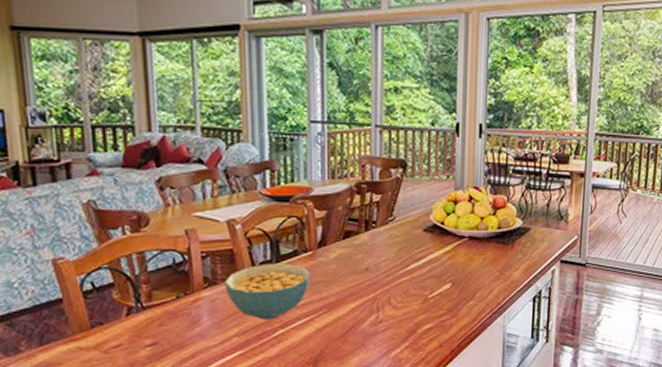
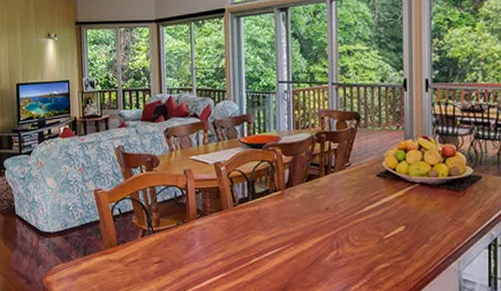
cereal bowl: present [224,263,311,320] -> none [212,200,280,248]

